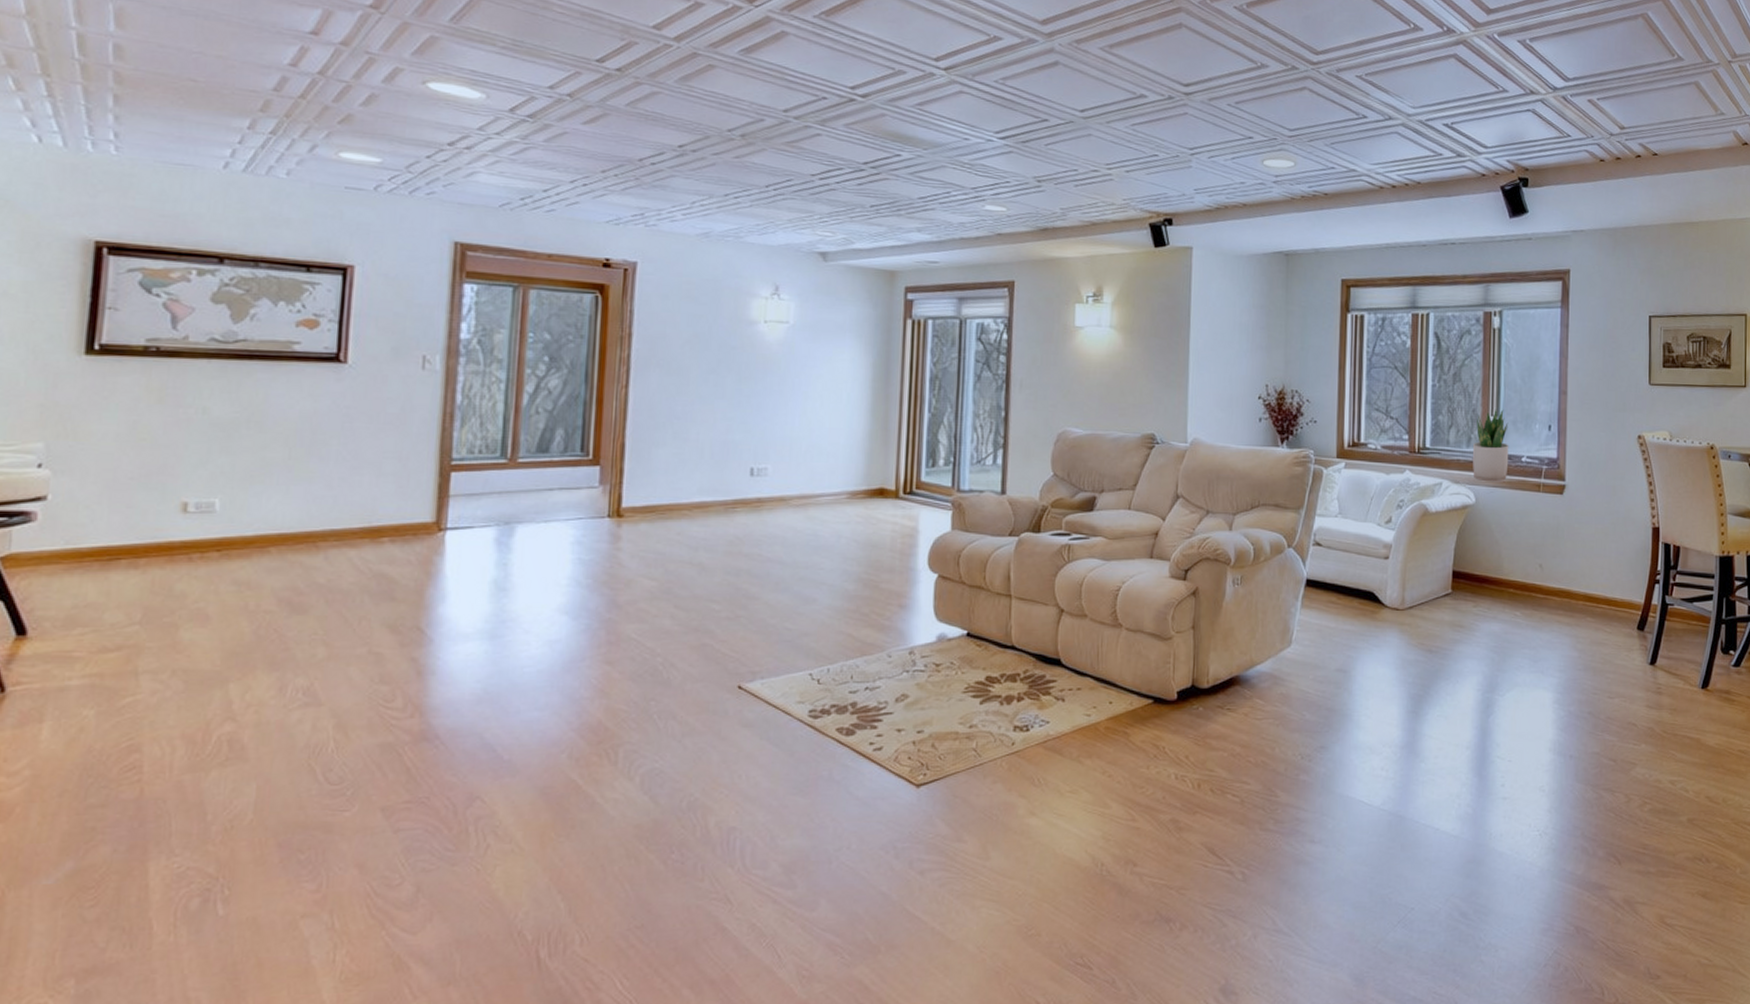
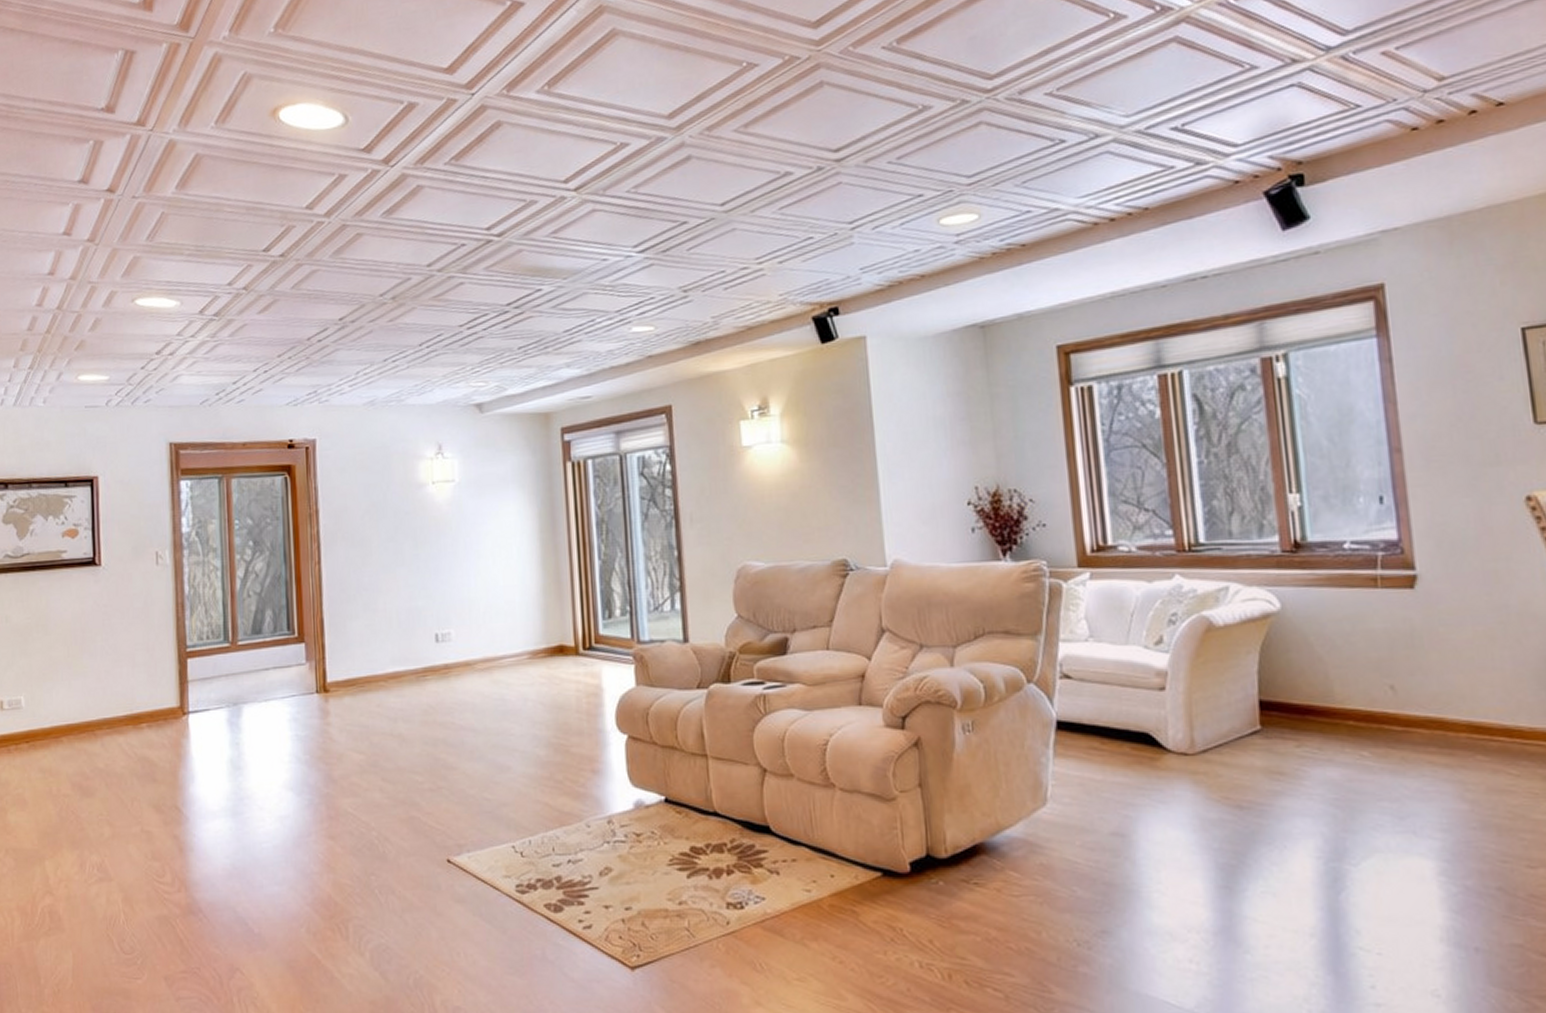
planter: present [1472,409,1509,482] -> none [1266,482,1325,581]

